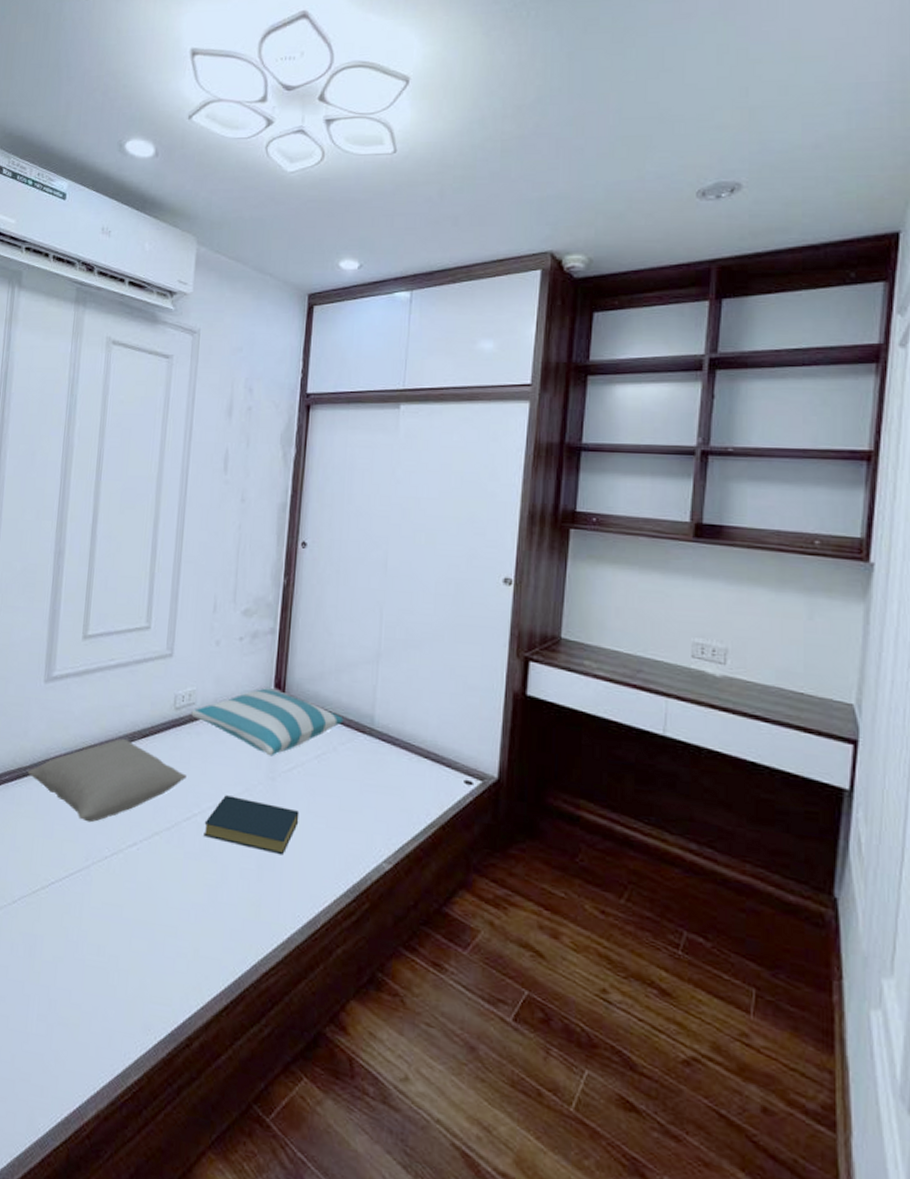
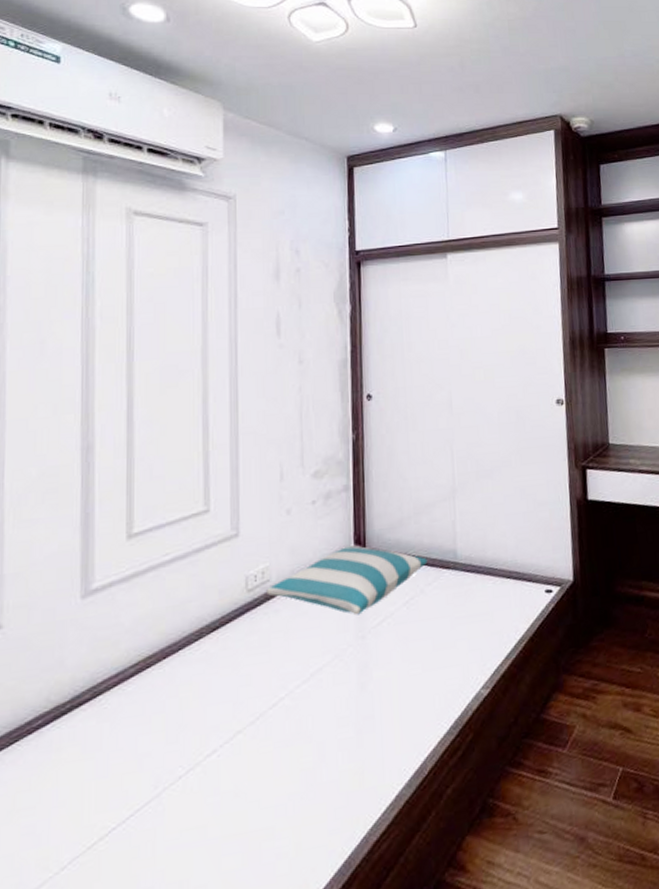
pillow: present [27,738,187,823] -> none [68,638,268,745]
hardback book: present [203,795,299,856] -> none [293,662,394,719]

